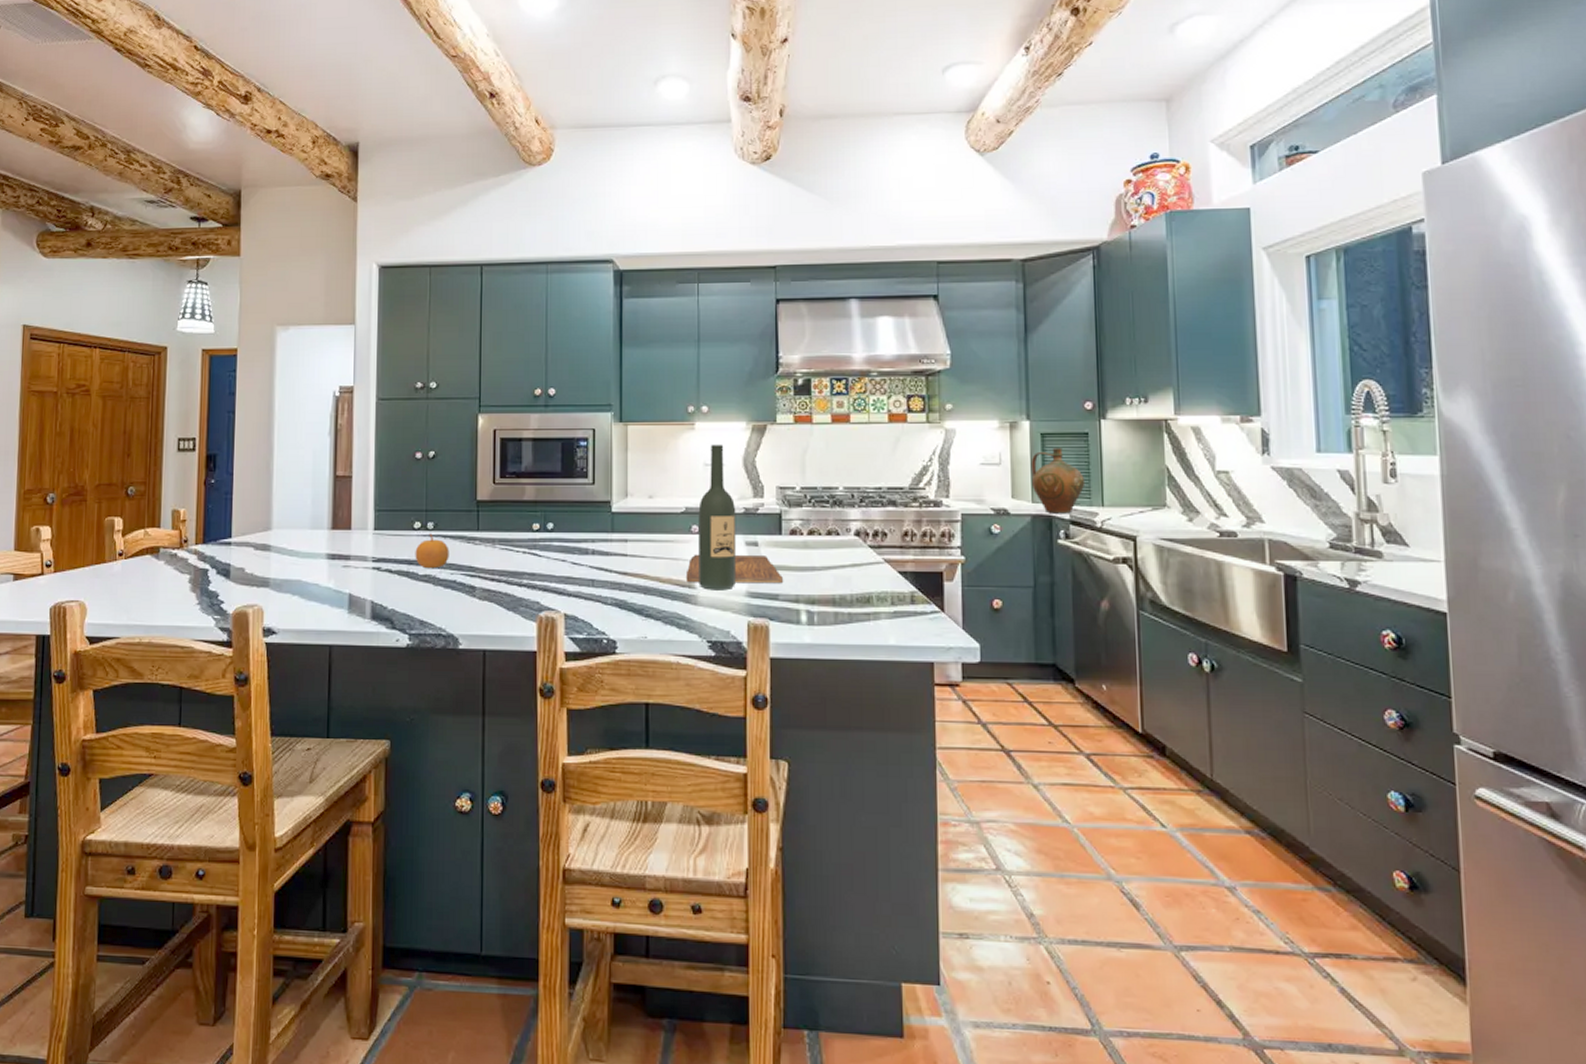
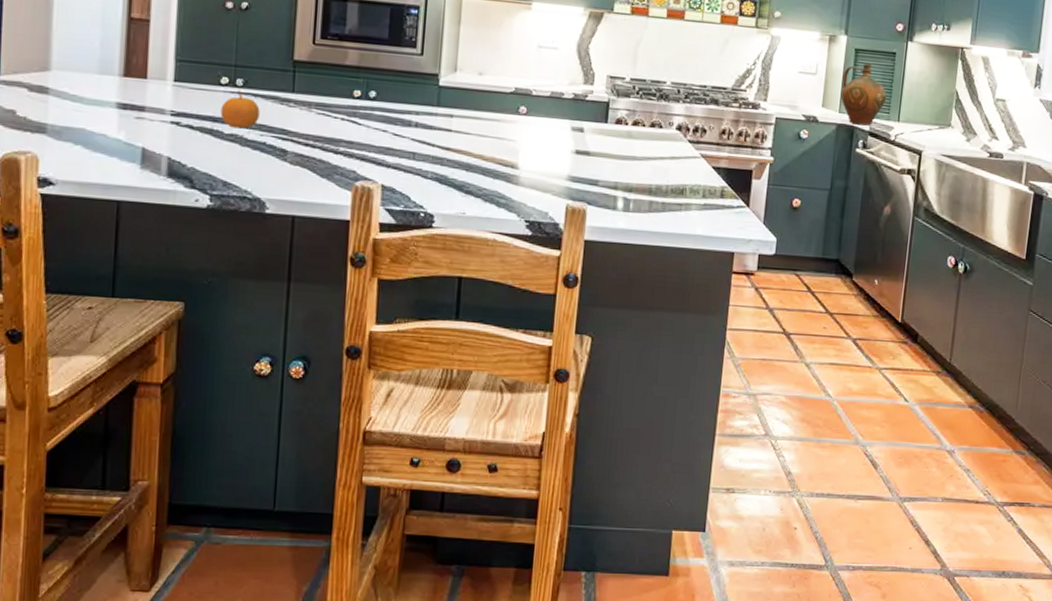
cutting board: present [687,554,783,584] -> none [510,135,604,171]
wine bottle: present [698,445,737,591] -> none [522,27,566,173]

